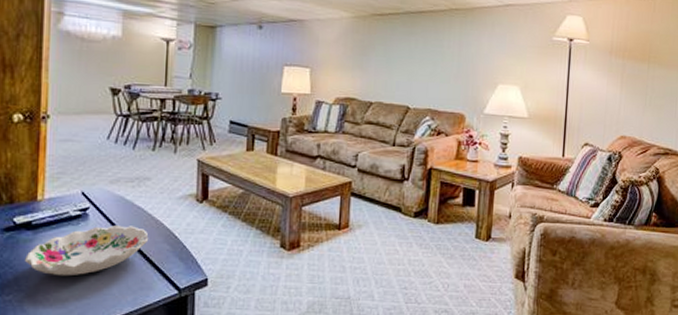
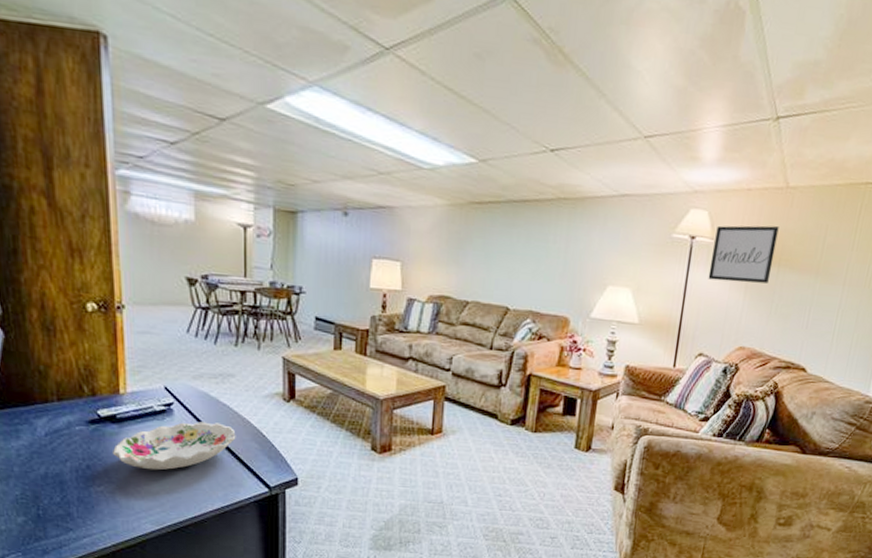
wall art: none [587,28,645,79] -> present [708,225,779,283]

